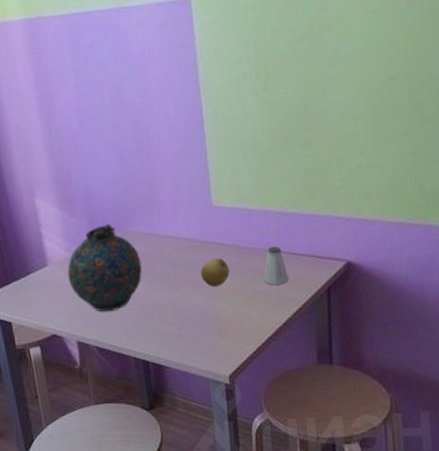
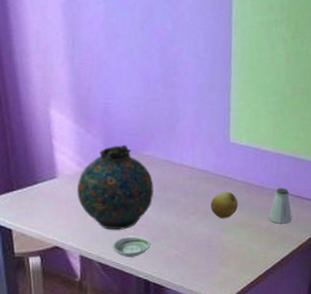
saucer: none [107,316,145,338] -> present [112,236,151,257]

